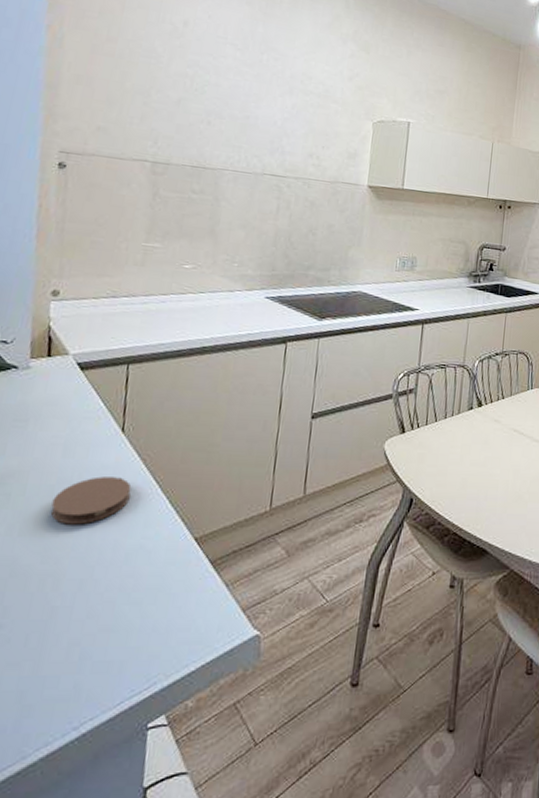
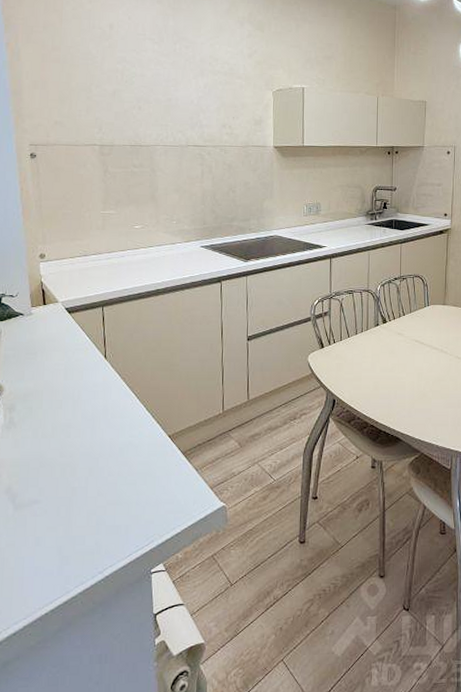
coaster: present [51,476,132,525] -> none [62,392,118,428]

